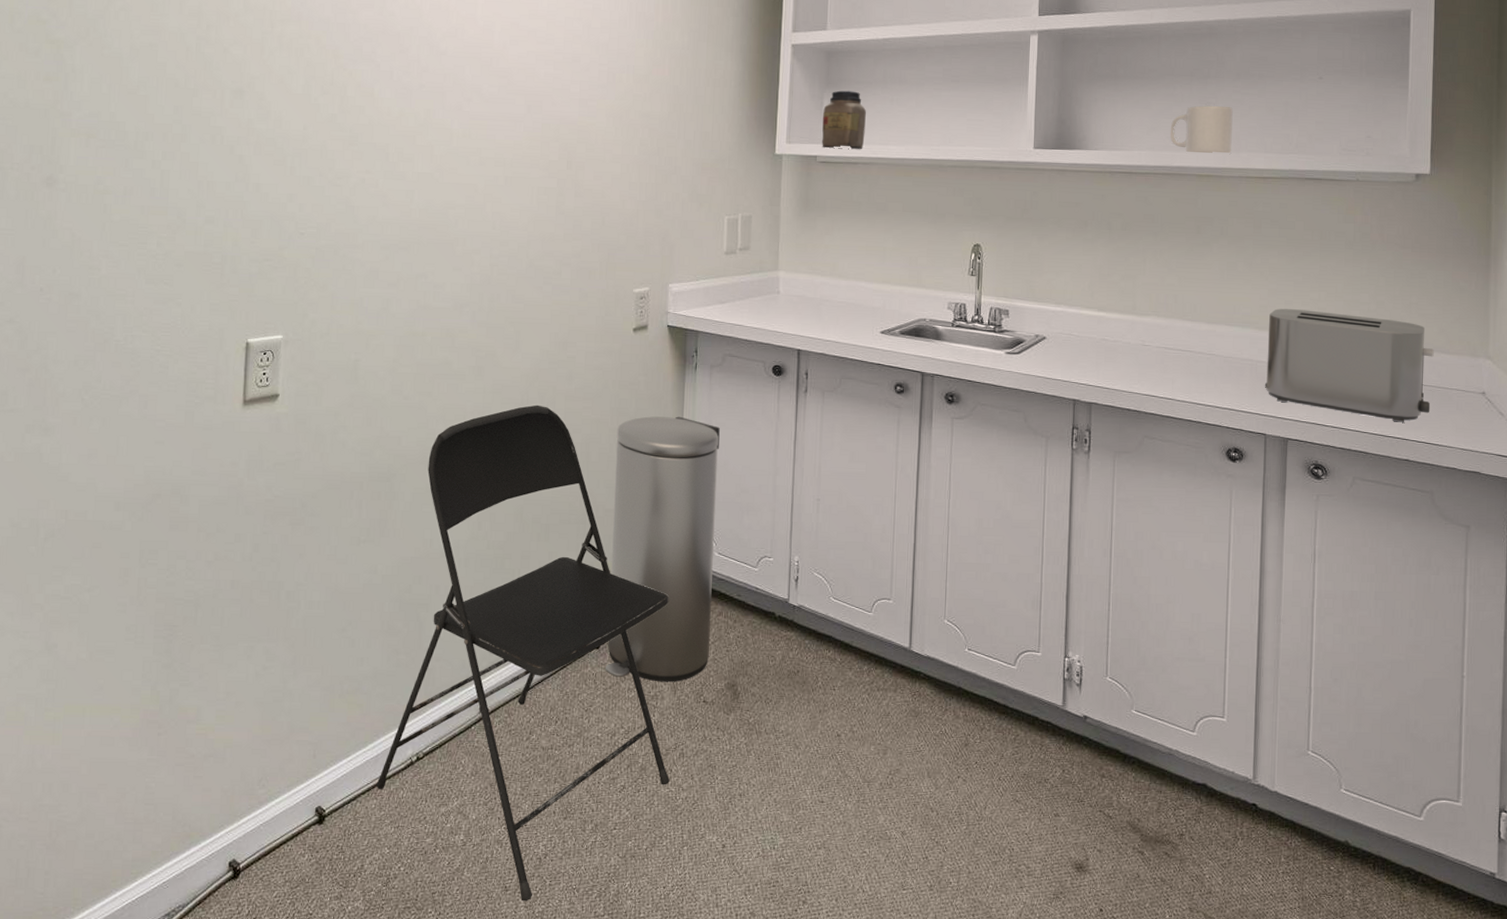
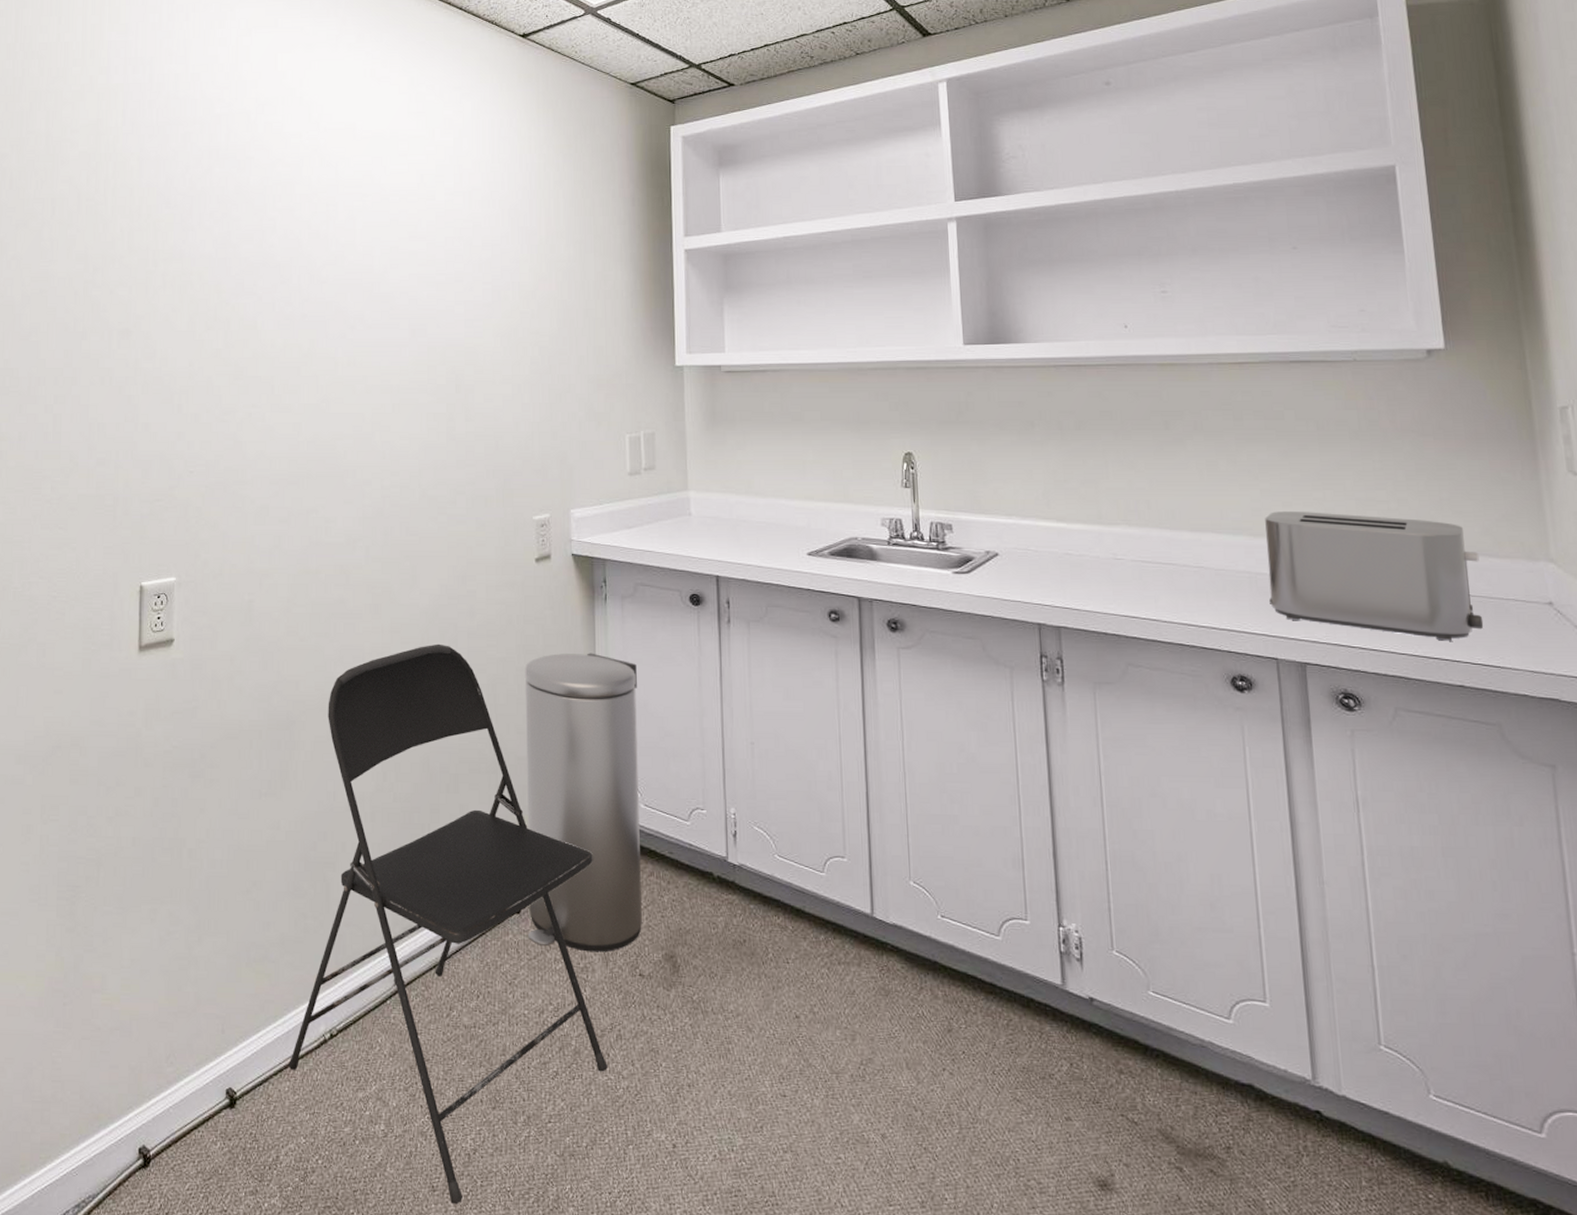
jar: present [822,90,867,150] -> none [724,294,772,357]
cup: present [1170,106,1233,155] -> none [1120,286,1197,340]

